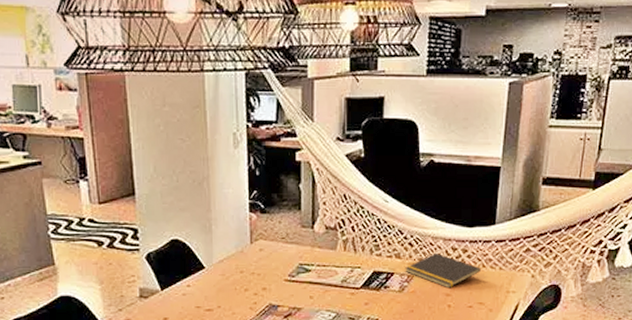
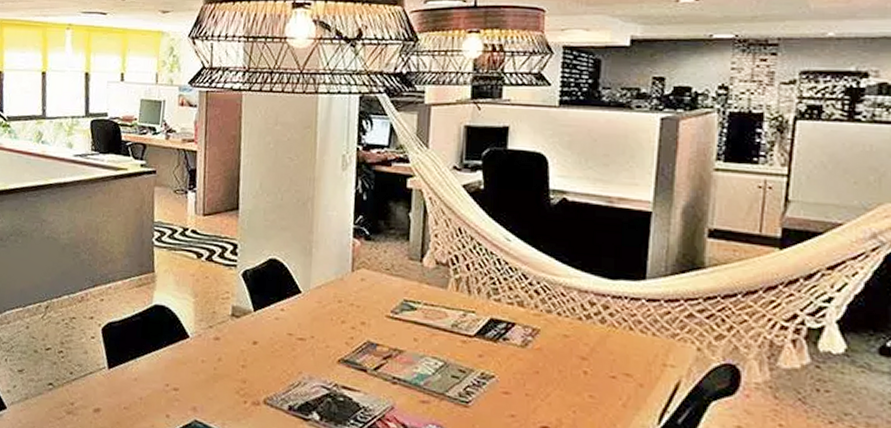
notepad: present [405,252,481,289] -> none [529,305,627,351]

